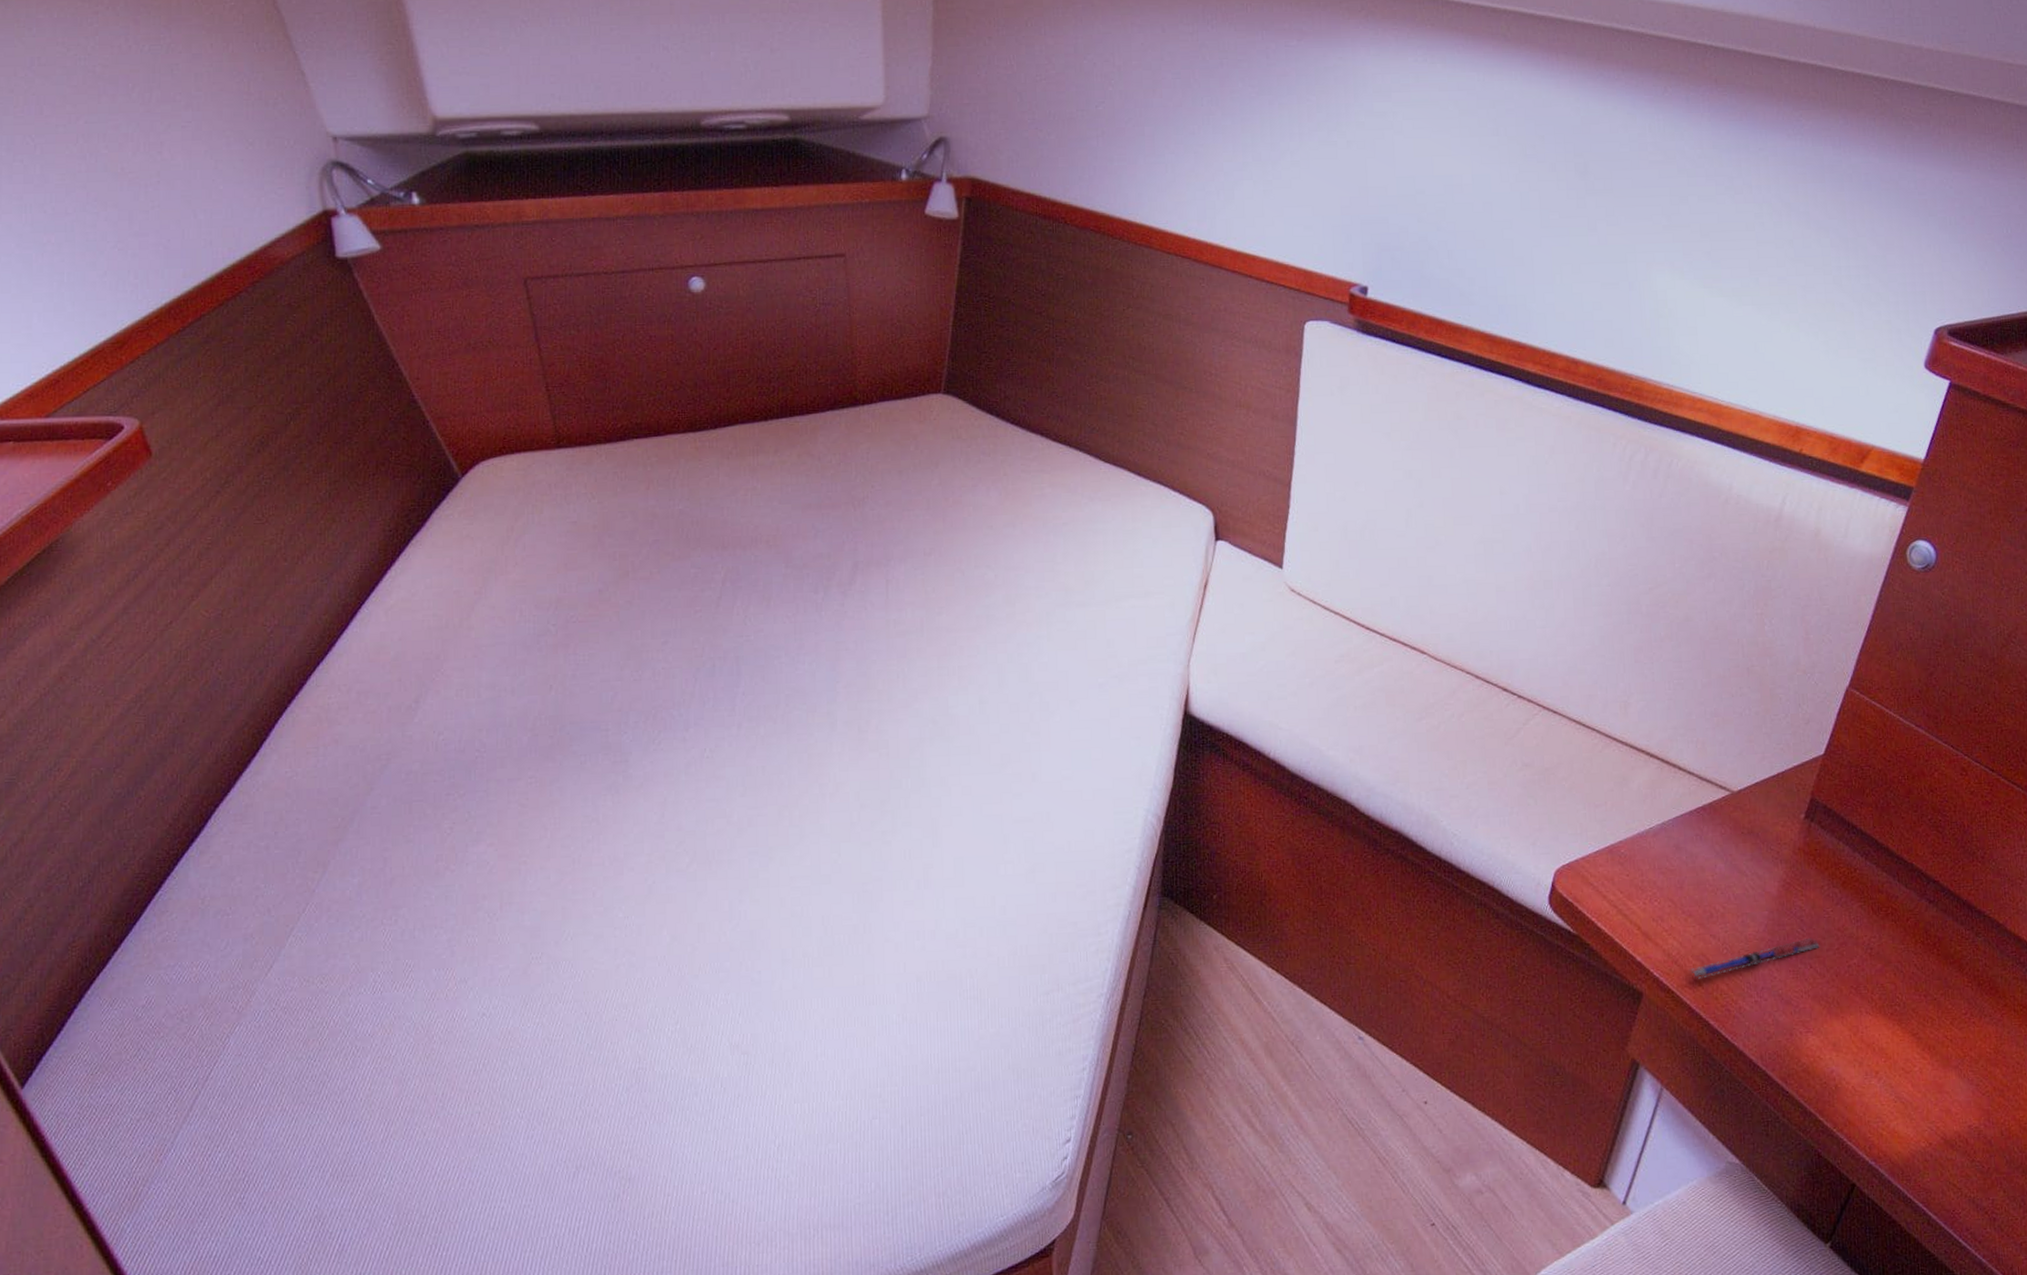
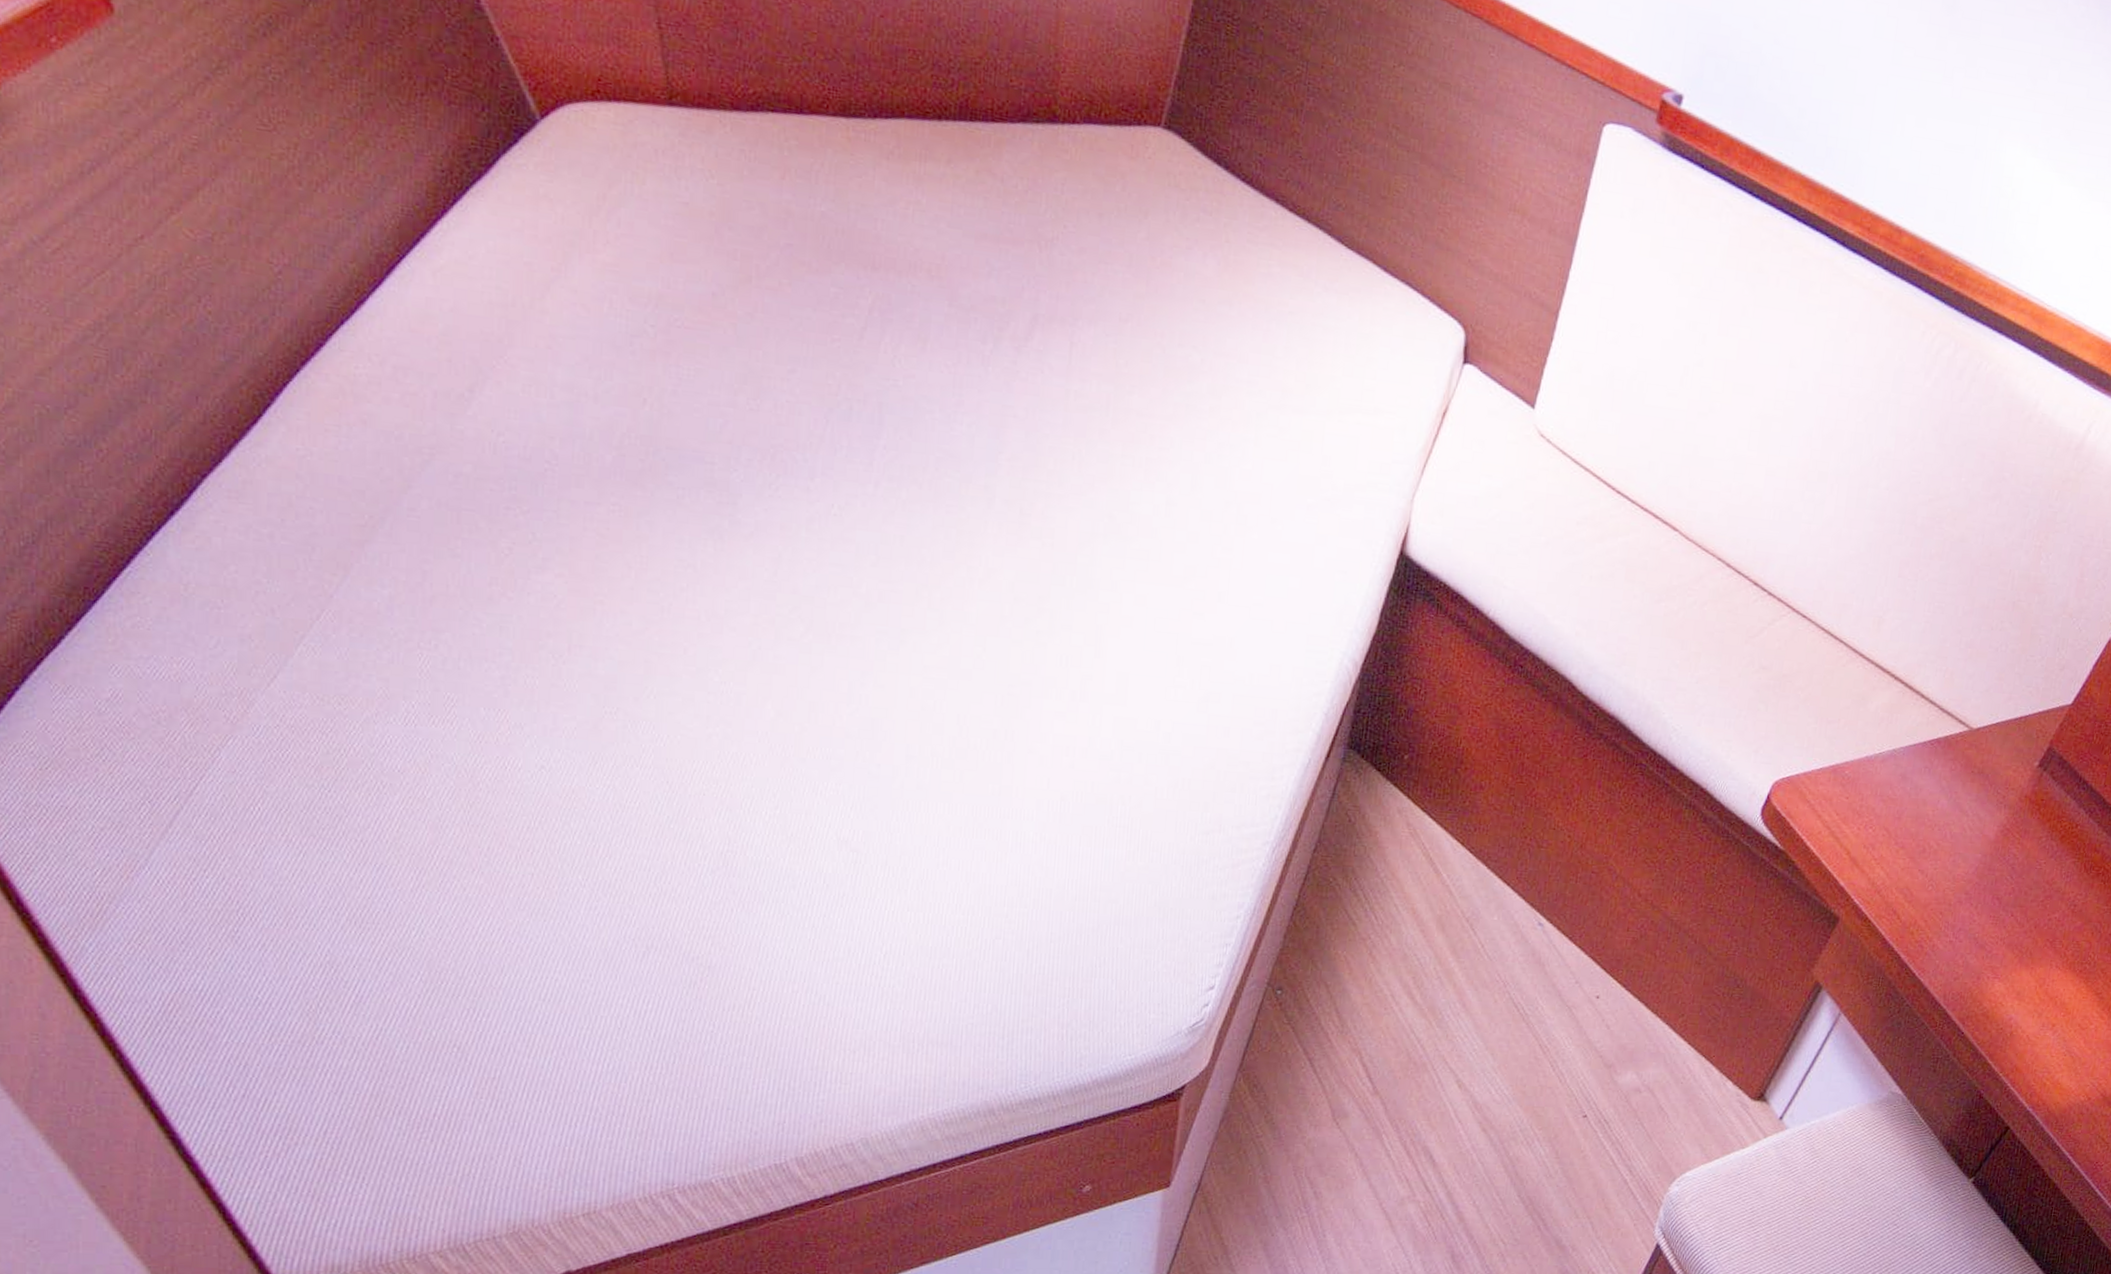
pen: present [1689,938,1820,979] -> none [1891,887,2026,912]

